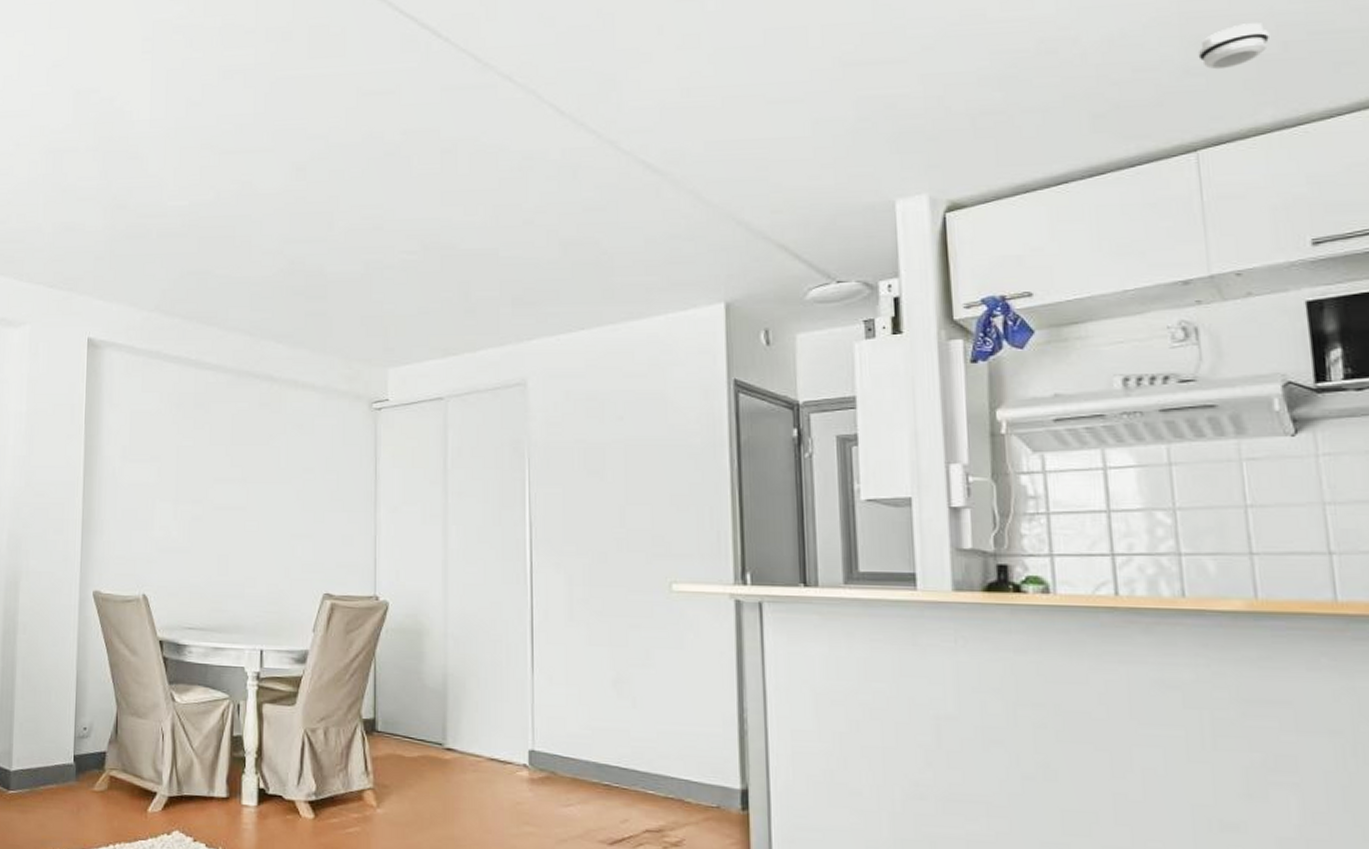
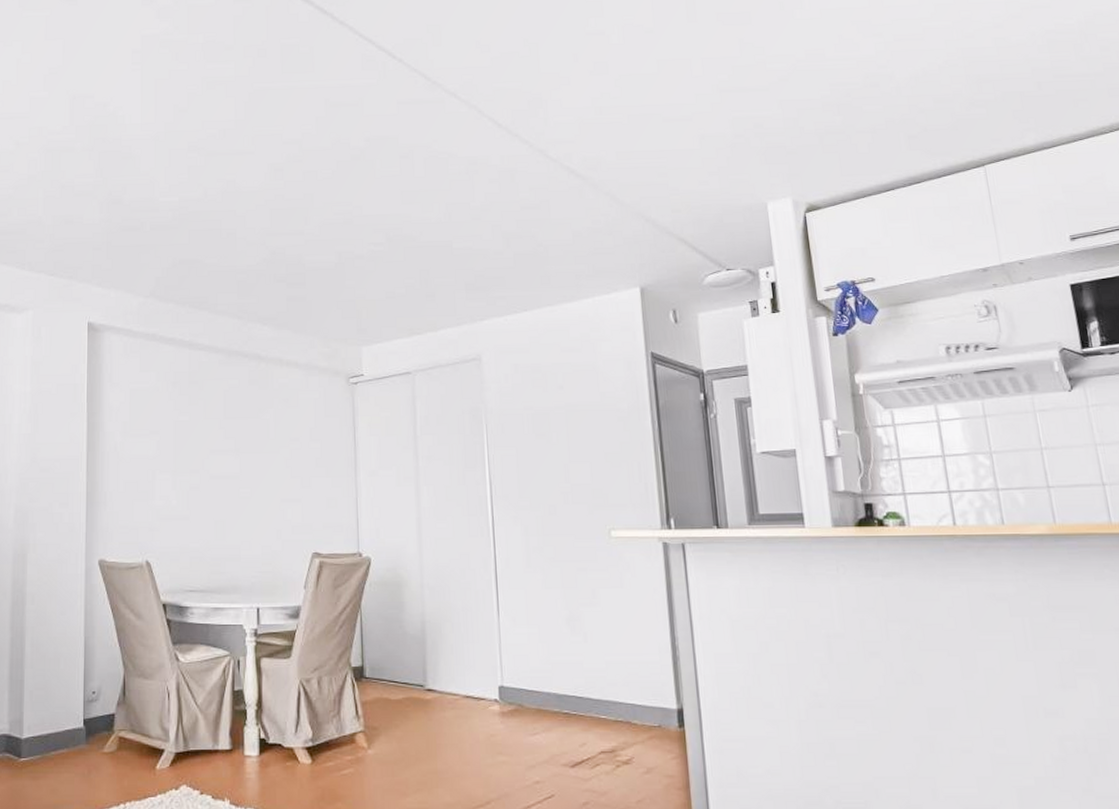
smoke detector: present [1197,23,1269,70] -> none [979,67,1028,103]

